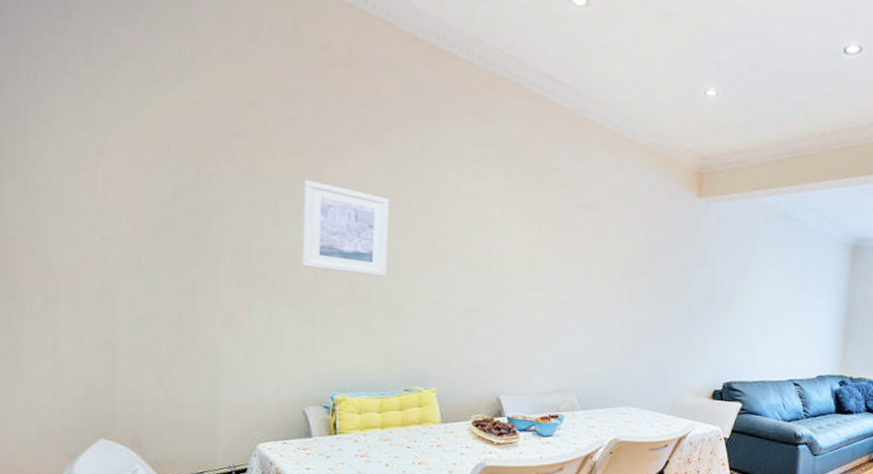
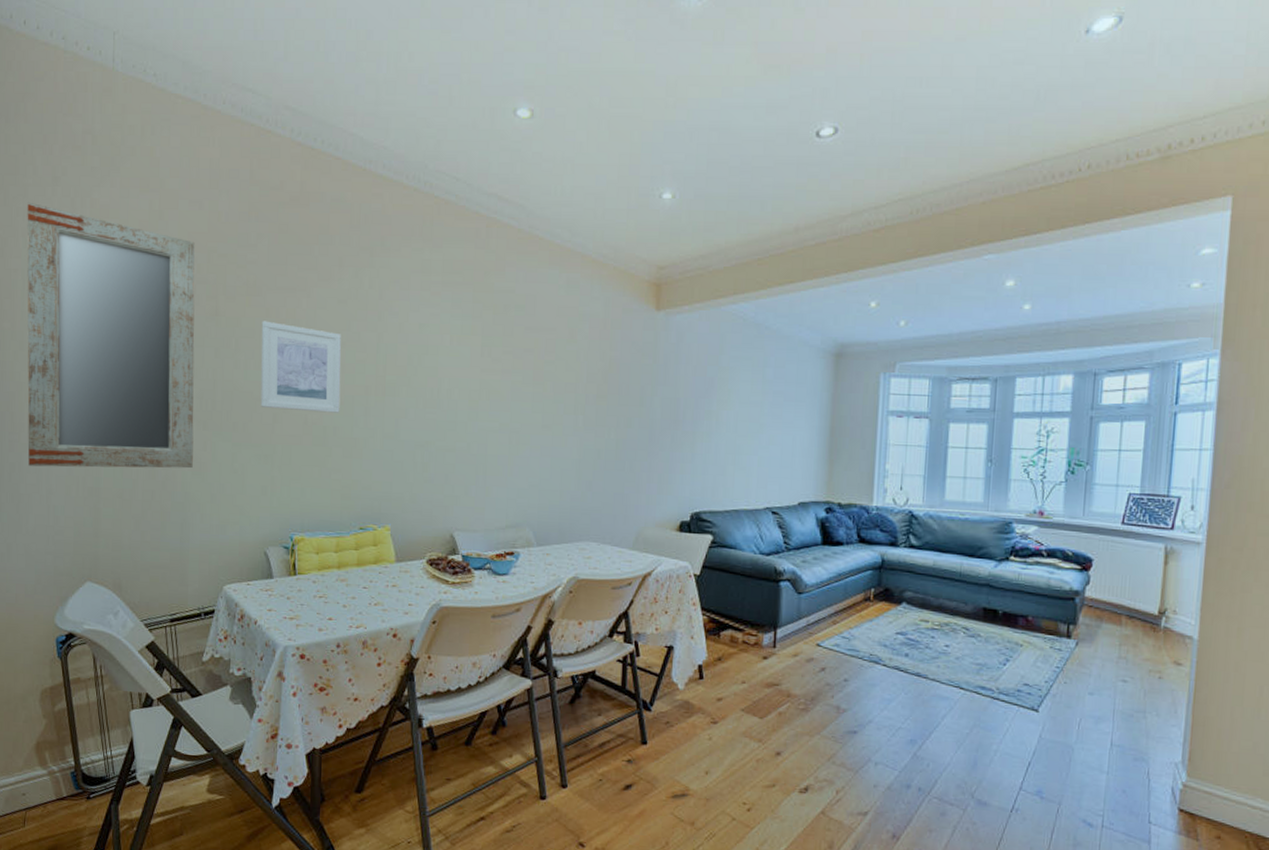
home mirror: none [30,33,231,325] -> present [27,202,195,469]

